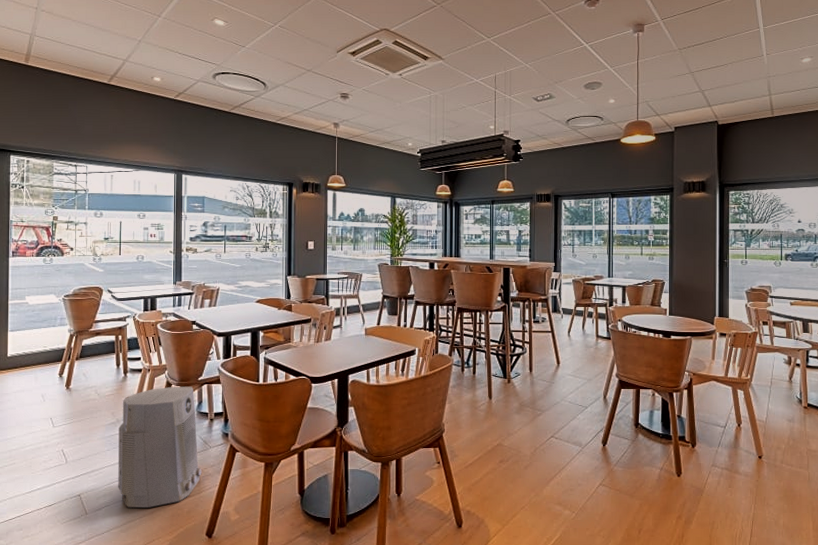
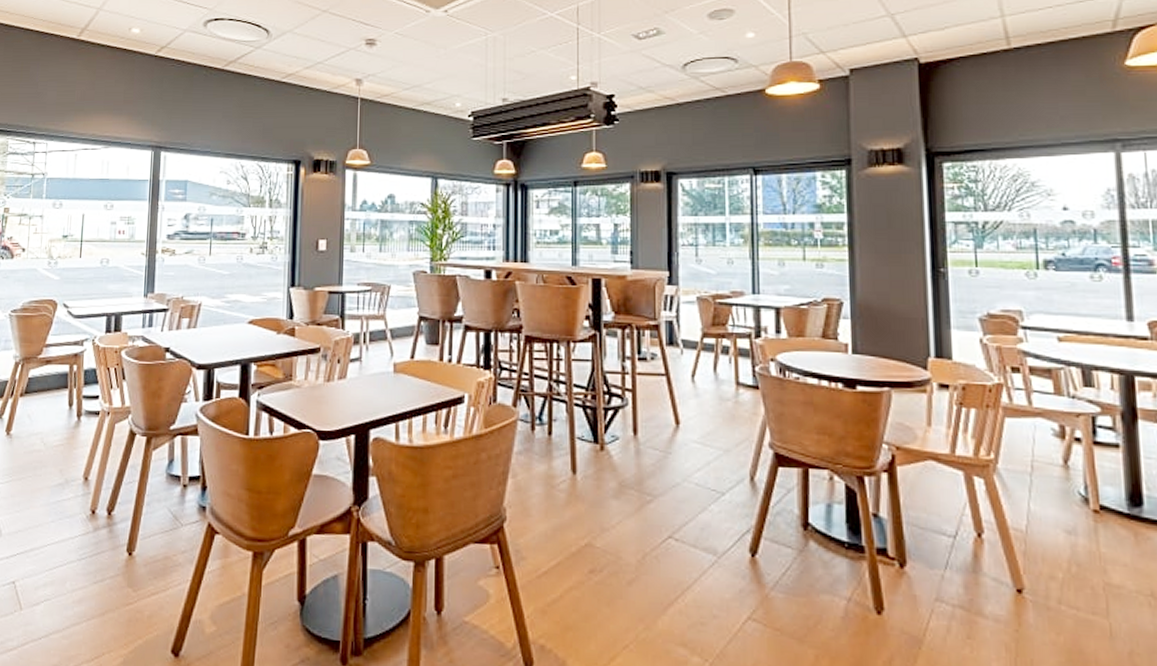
air purifier: present [118,386,202,508] -> none [62,436,170,607]

